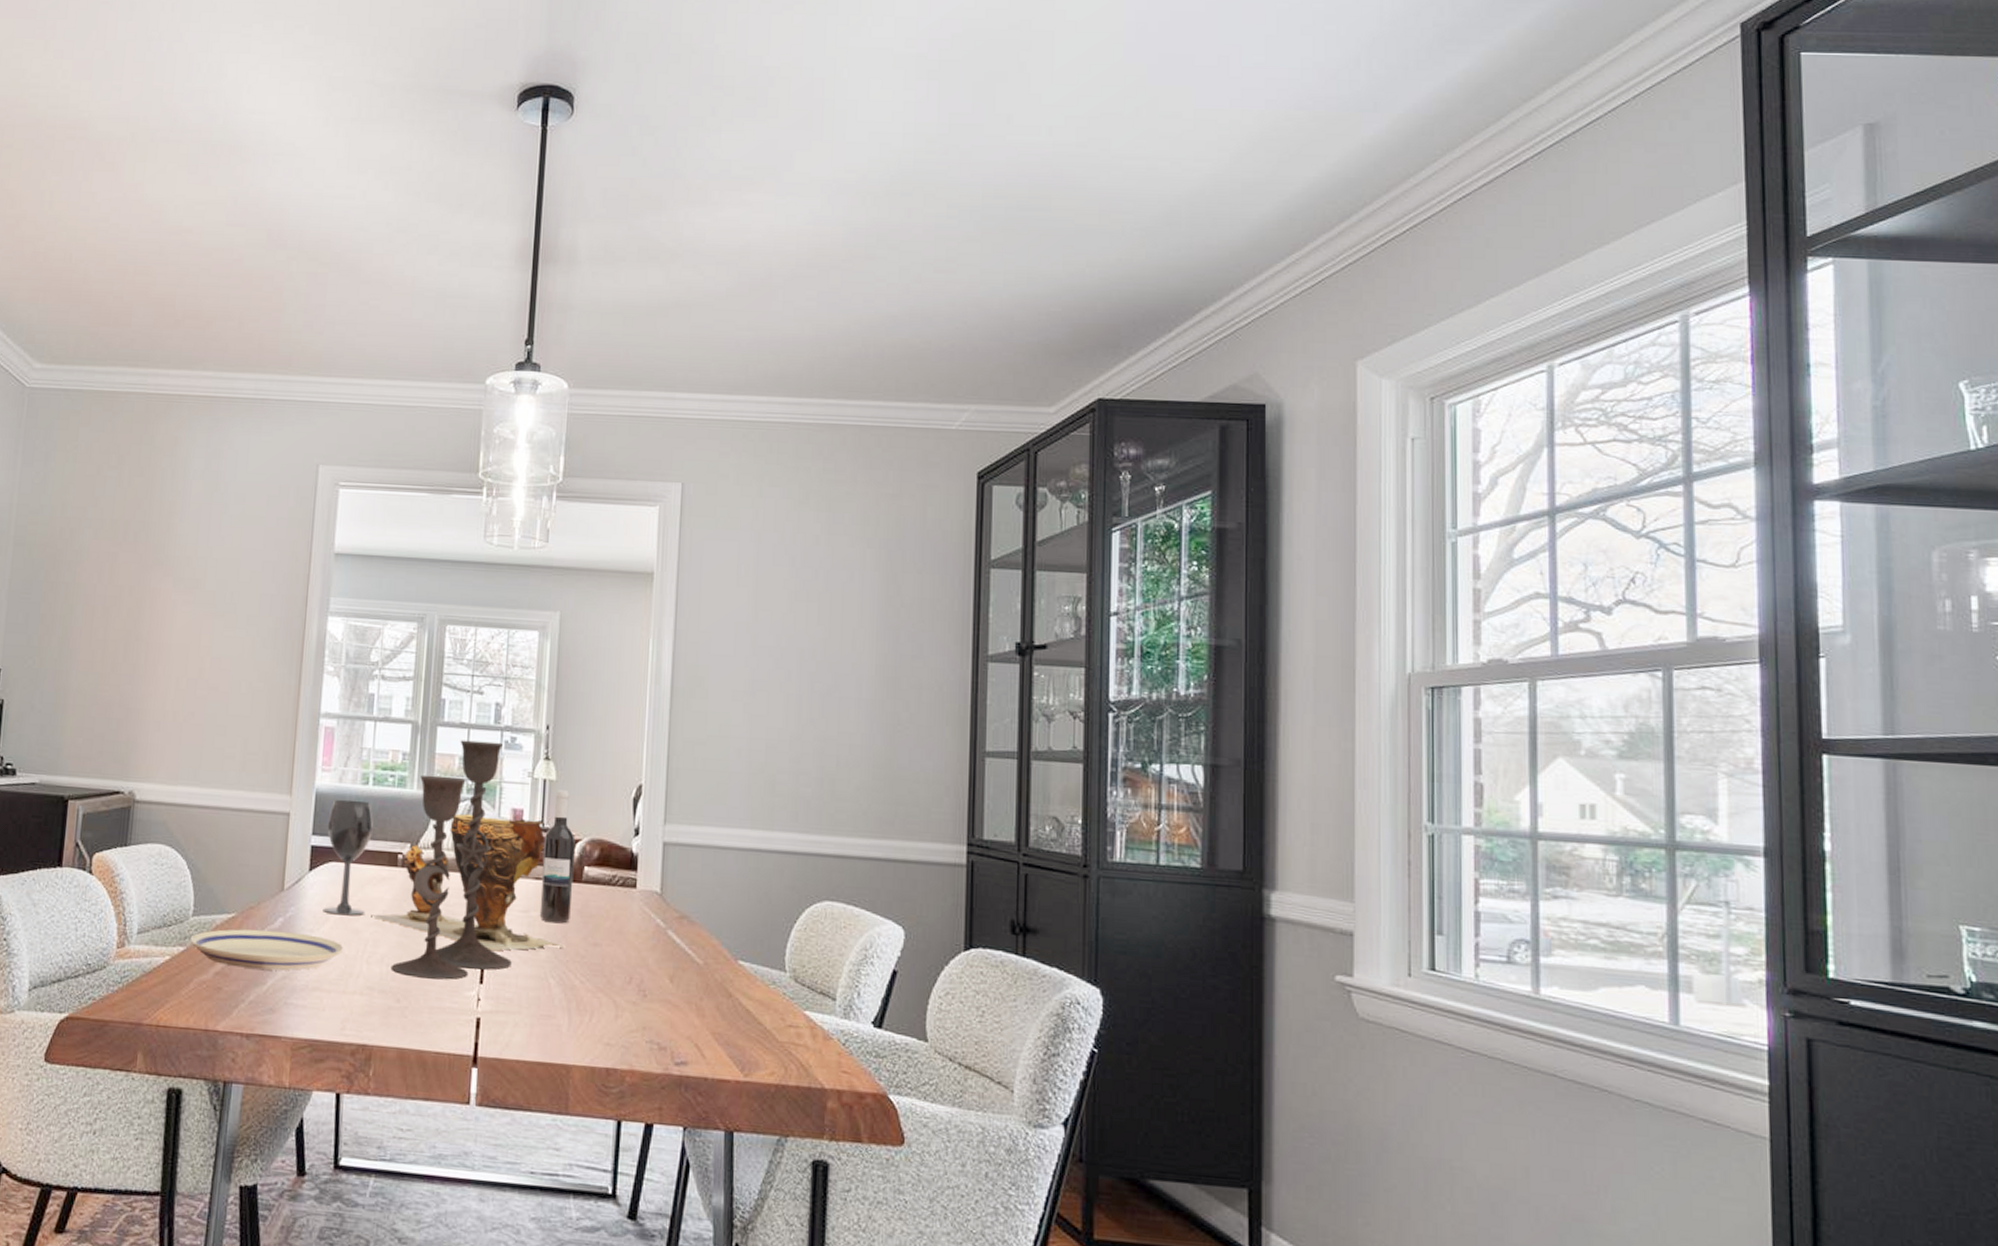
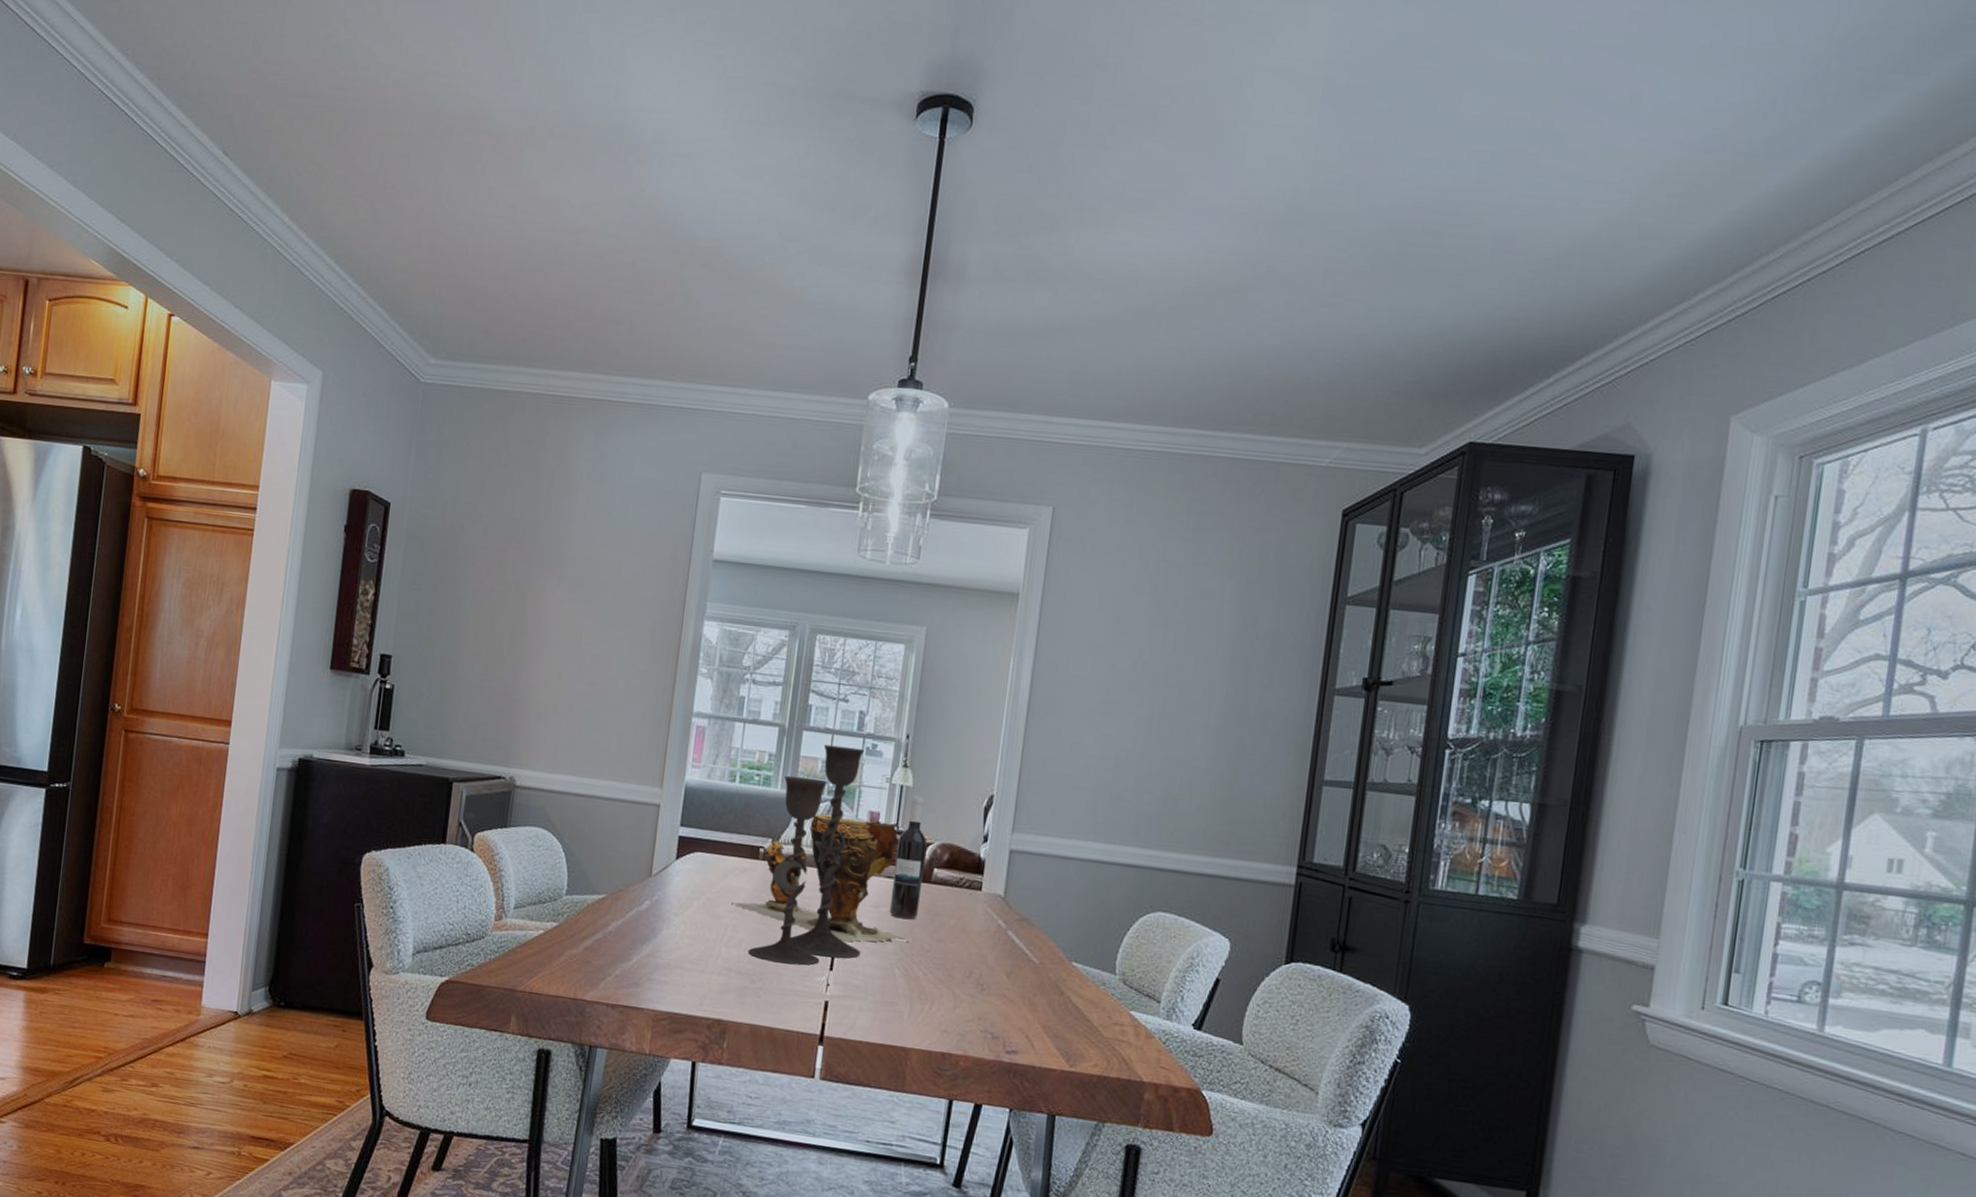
plate: present [190,929,343,971] -> none [562,909,704,950]
wine glass: present [323,800,373,916] -> none [687,795,738,903]

